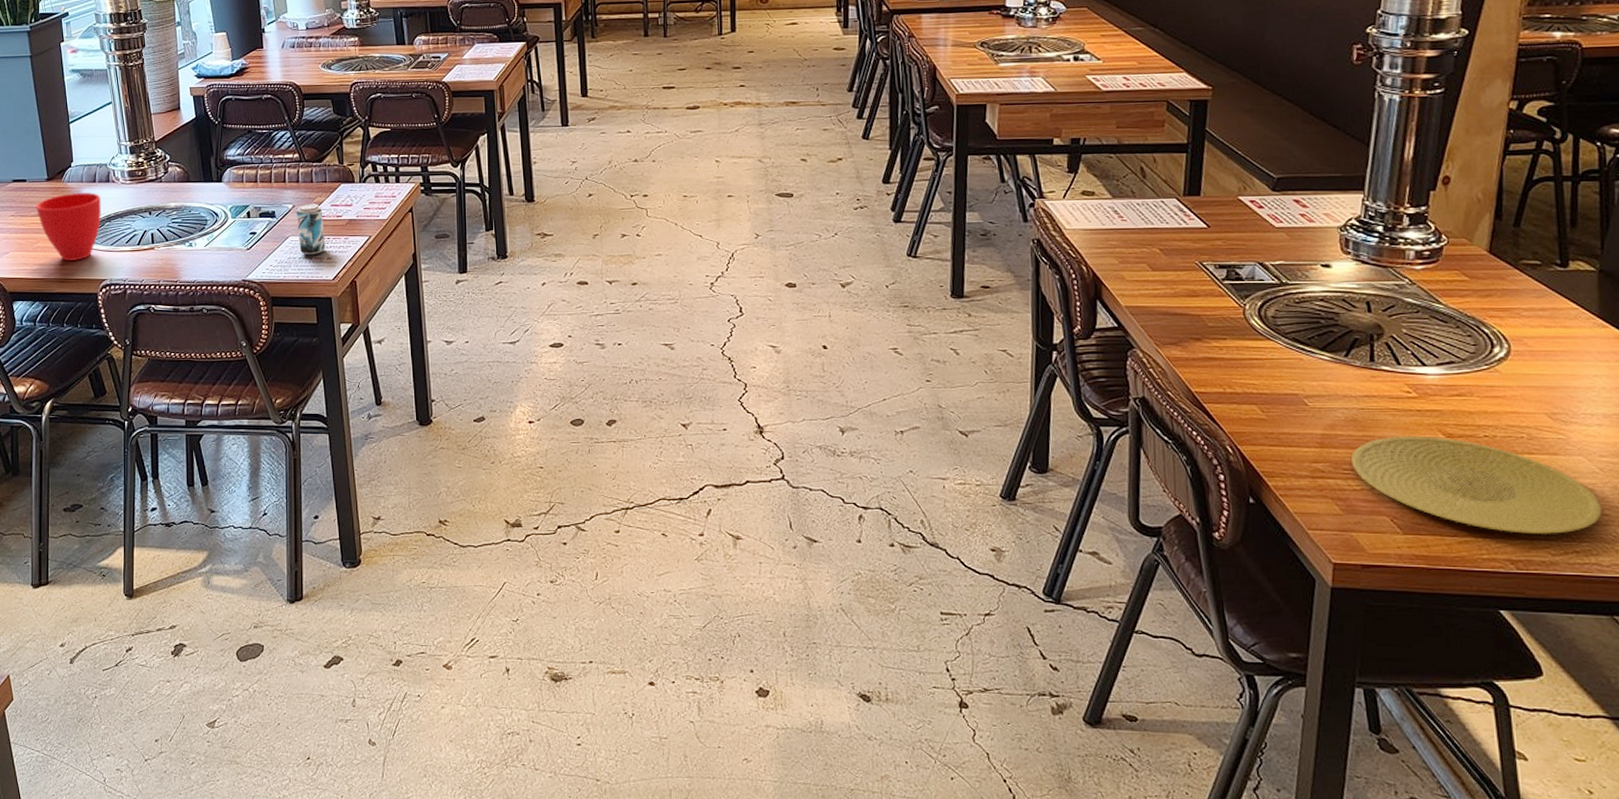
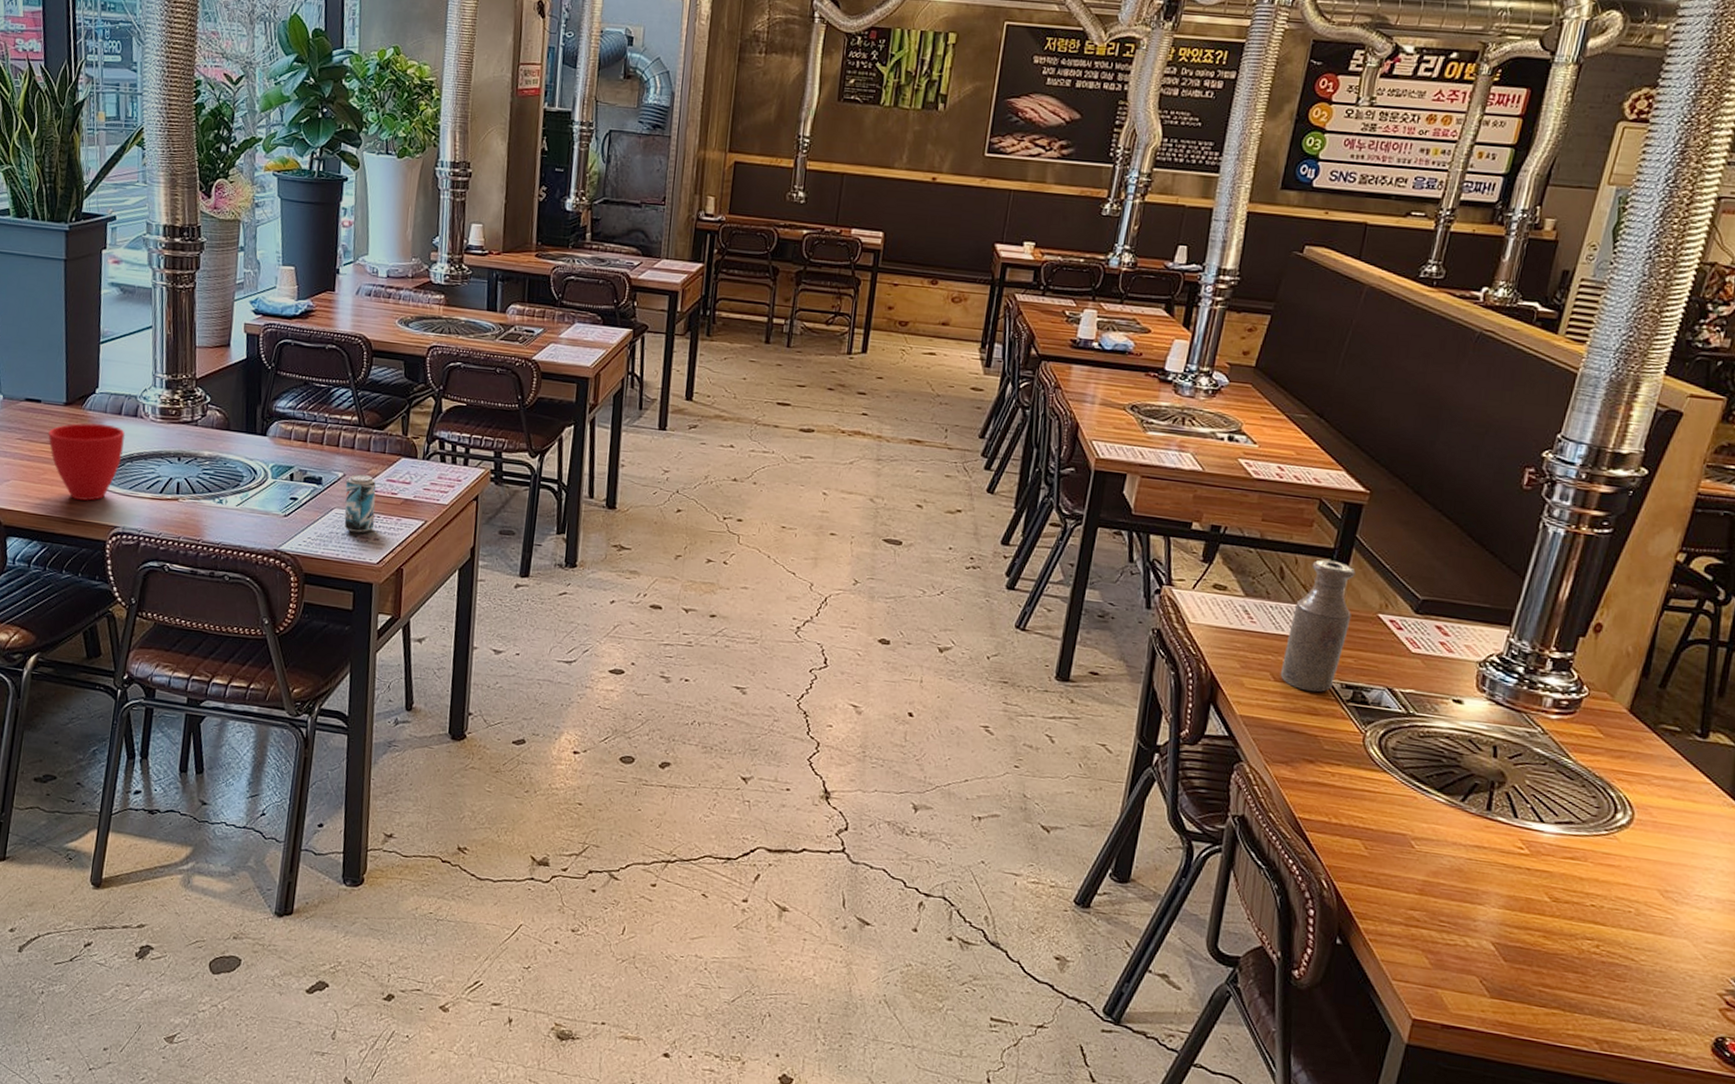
bottle: none [1156,154,1214,276] -> present [1280,559,1356,693]
plate: present [1351,436,1603,535] -> none [1449,892,1699,1019]

